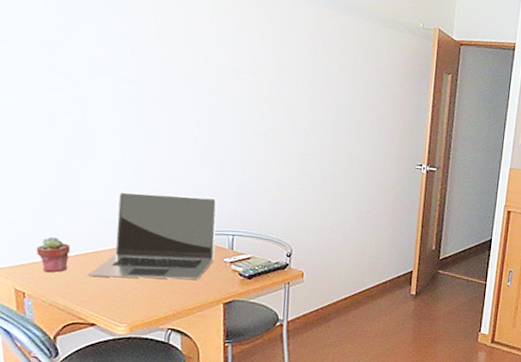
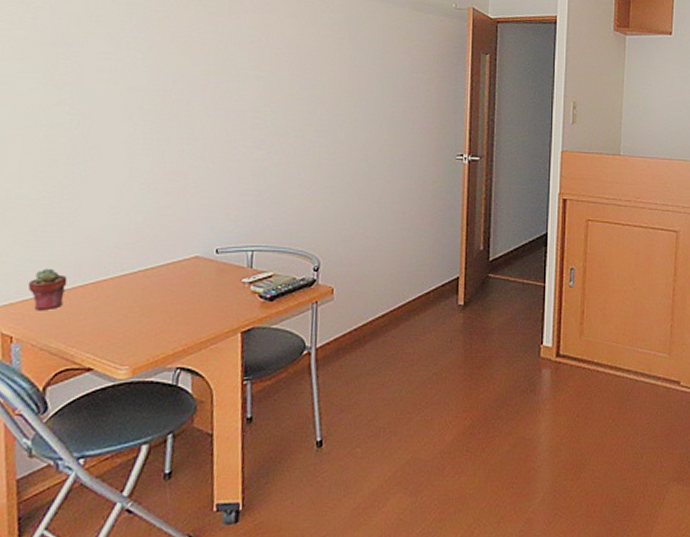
laptop: present [88,191,218,280] -> none [86,209,235,312]

